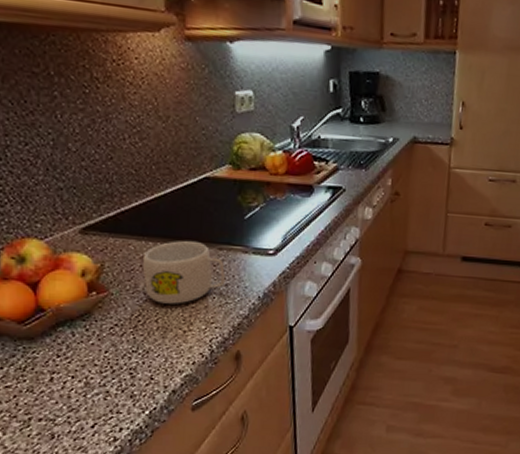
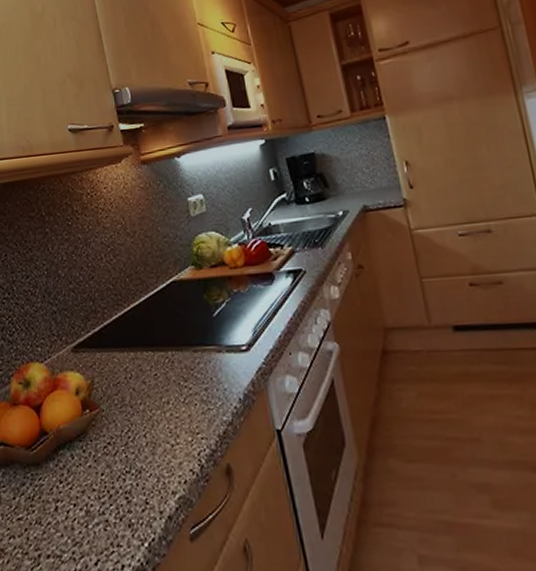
mug: present [142,240,226,304] -> none [126,346,205,416]

